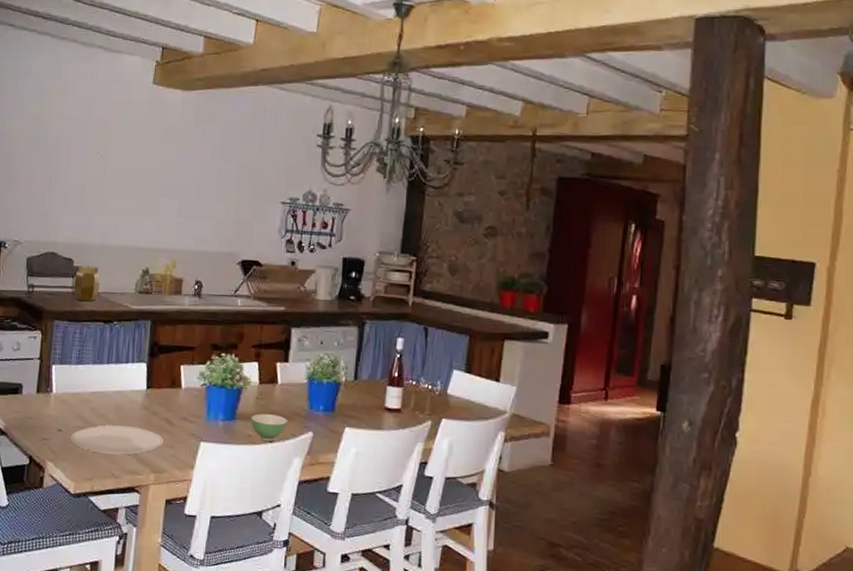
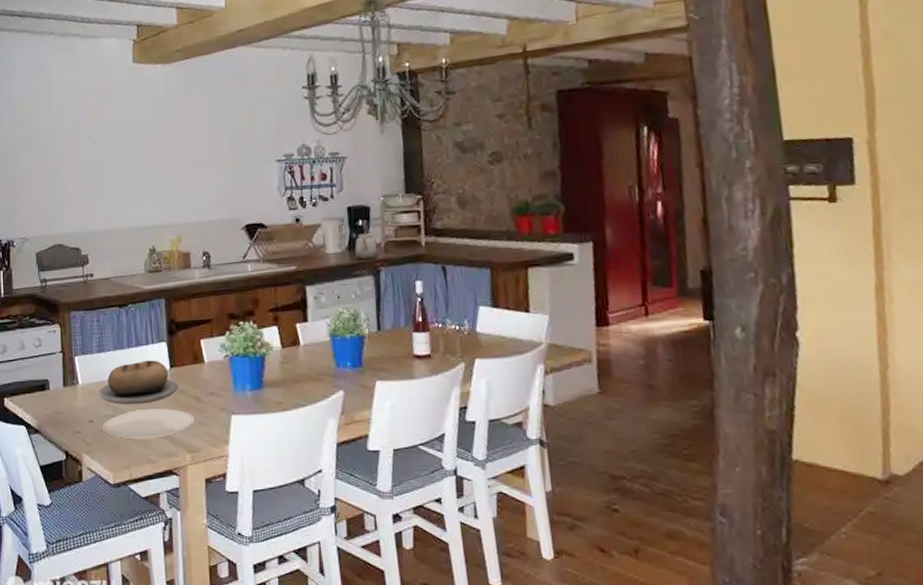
bread: none [70,378,152,421] -> present [98,360,178,405]
jar: present [73,265,100,302] -> none [84,252,110,289]
bowl: present [250,413,288,442] -> none [278,377,317,406]
kettle: none [344,272,367,311] -> present [355,219,379,260]

